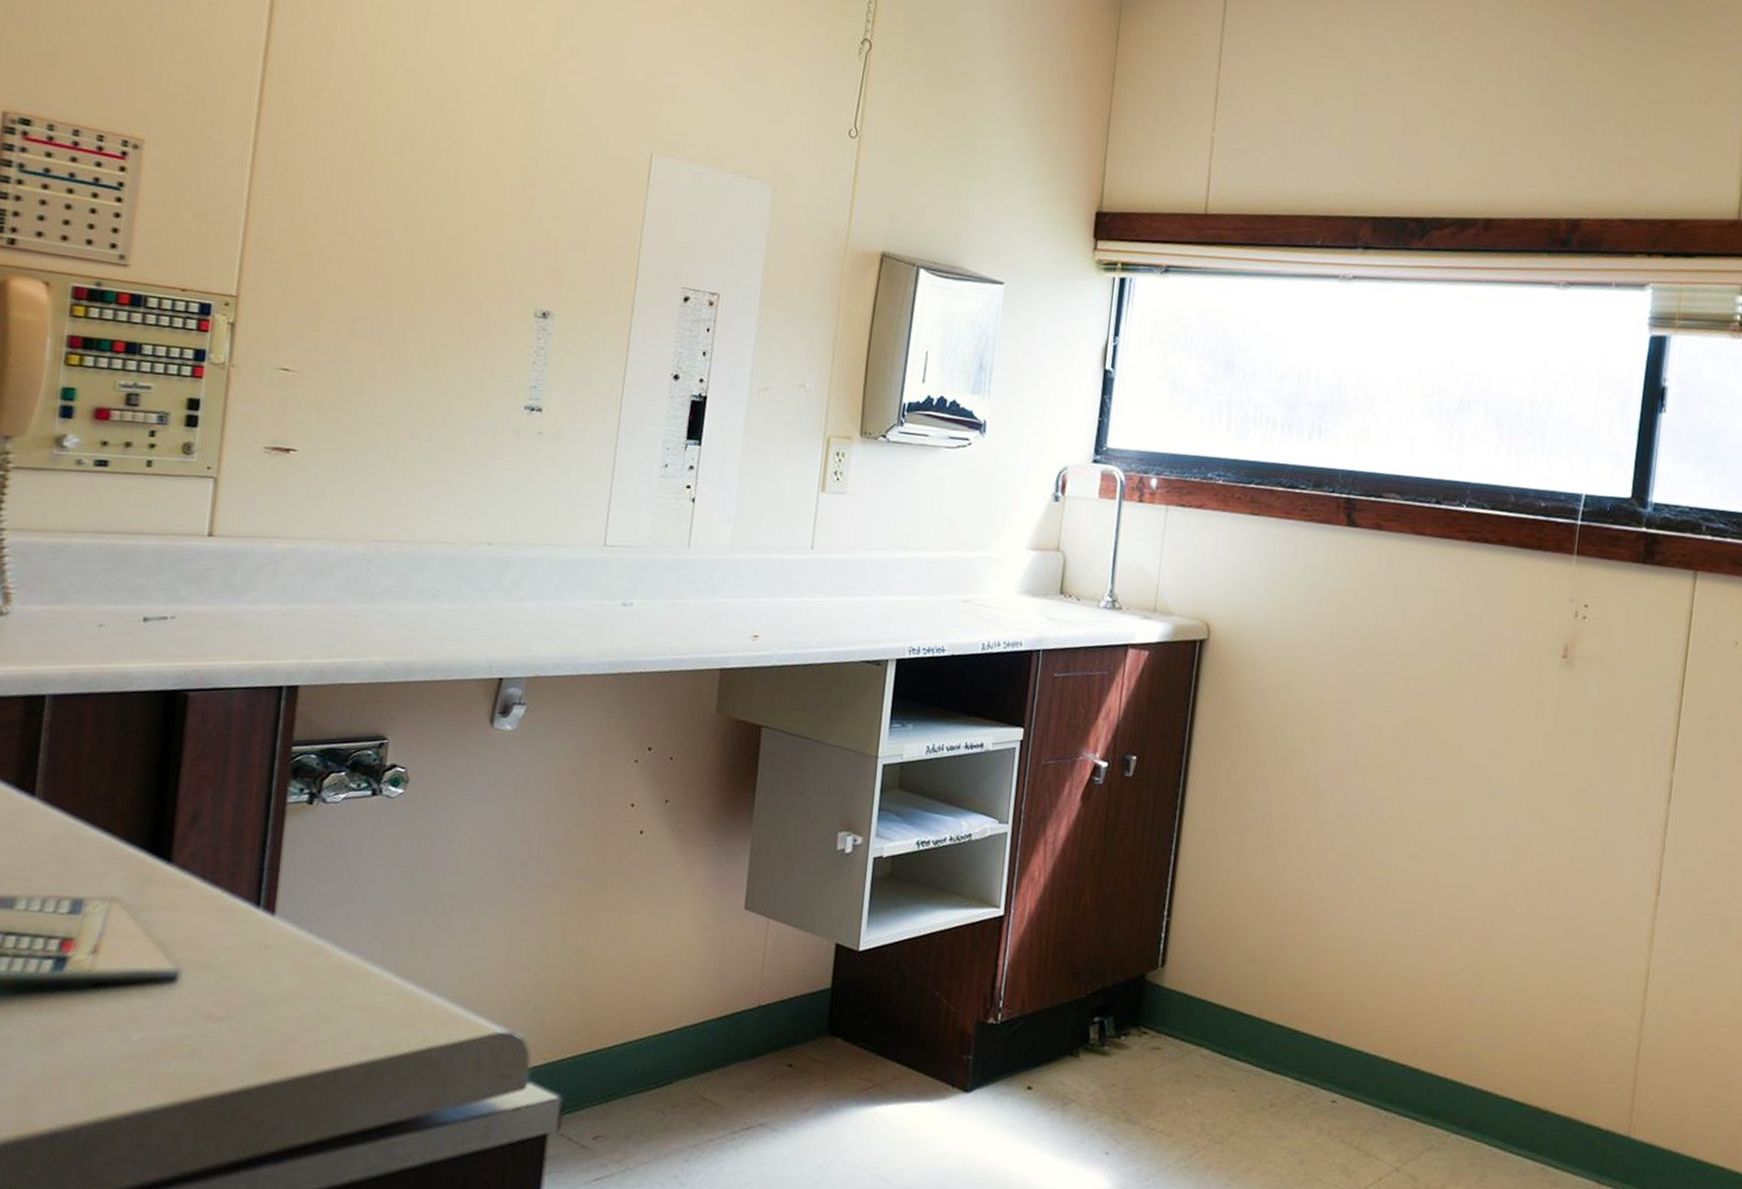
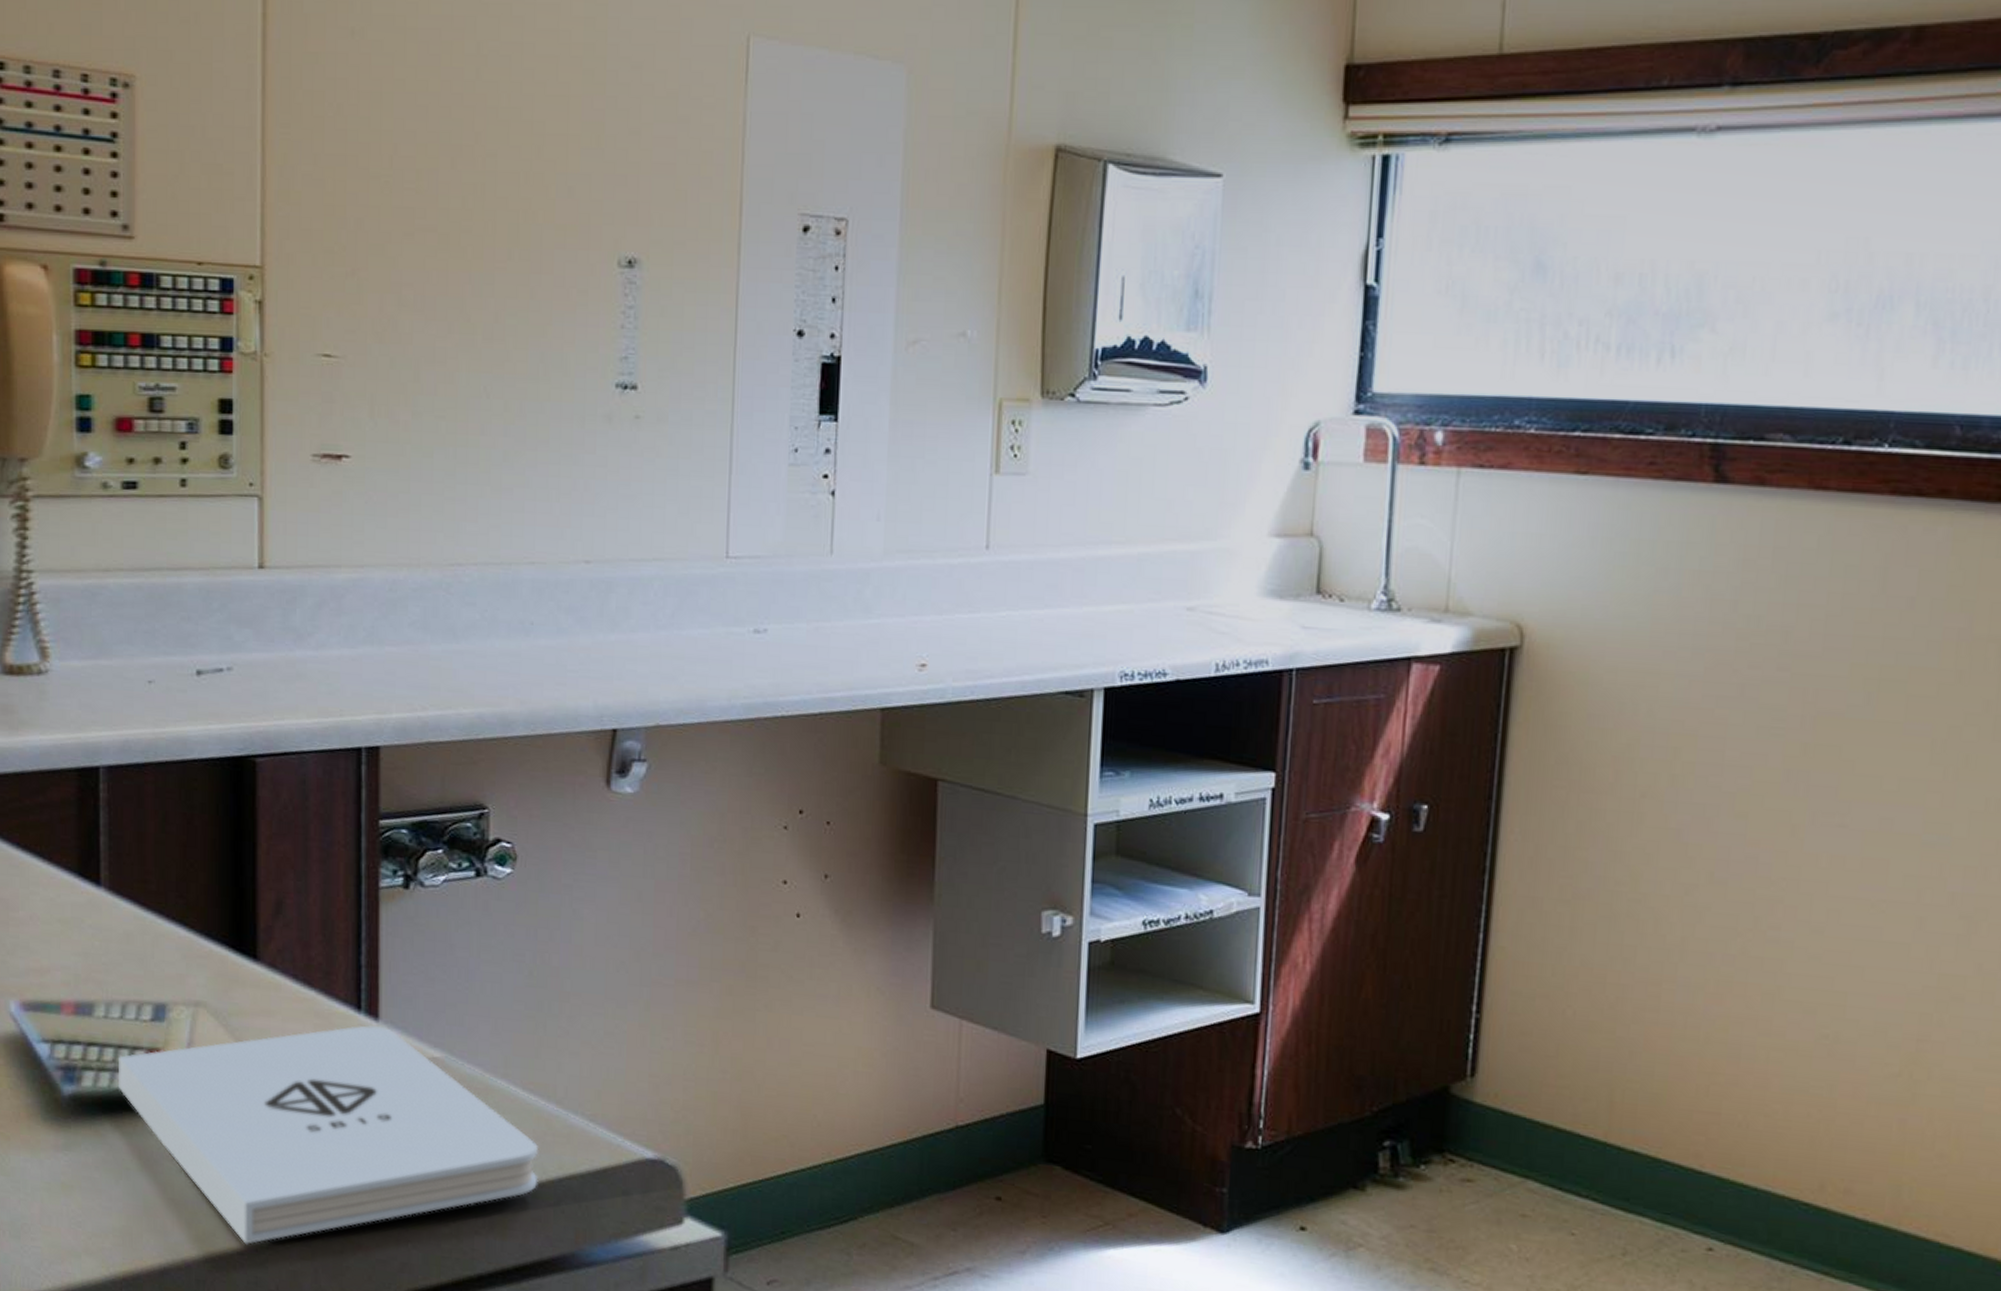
notepad: none [31,919,406,1110] -> present [119,1025,539,1244]

